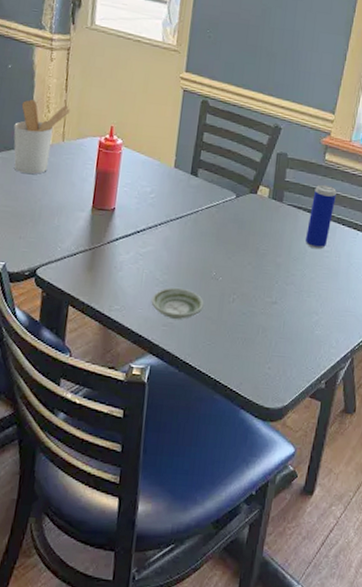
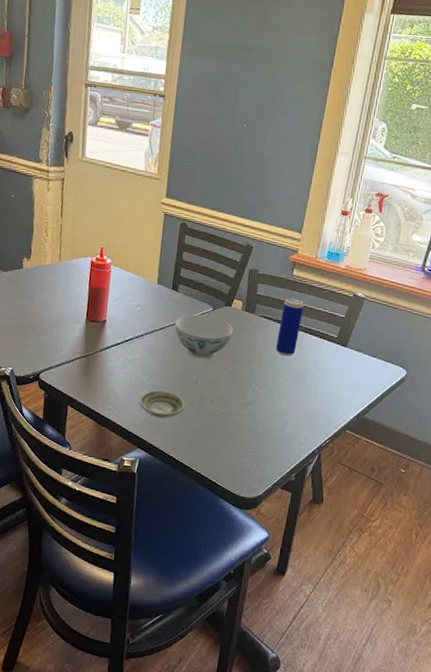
utensil holder: present [13,100,71,174] -> none [17,225,66,291]
bowl: none [193,202,259,253] -> present [175,314,233,359]

